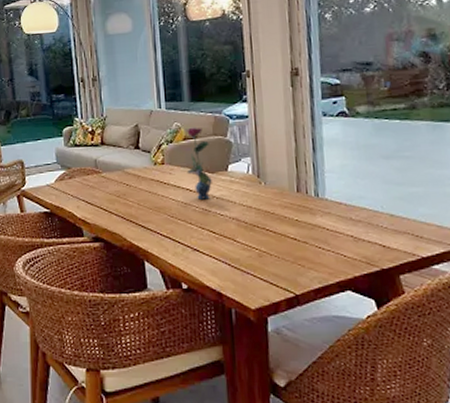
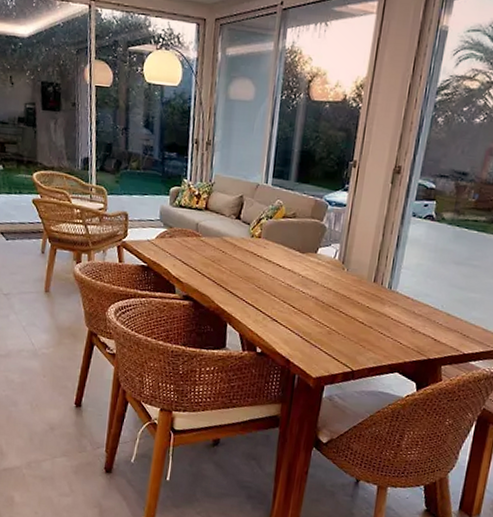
vase: present [187,127,212,200] -> none [280,206,306,277]

